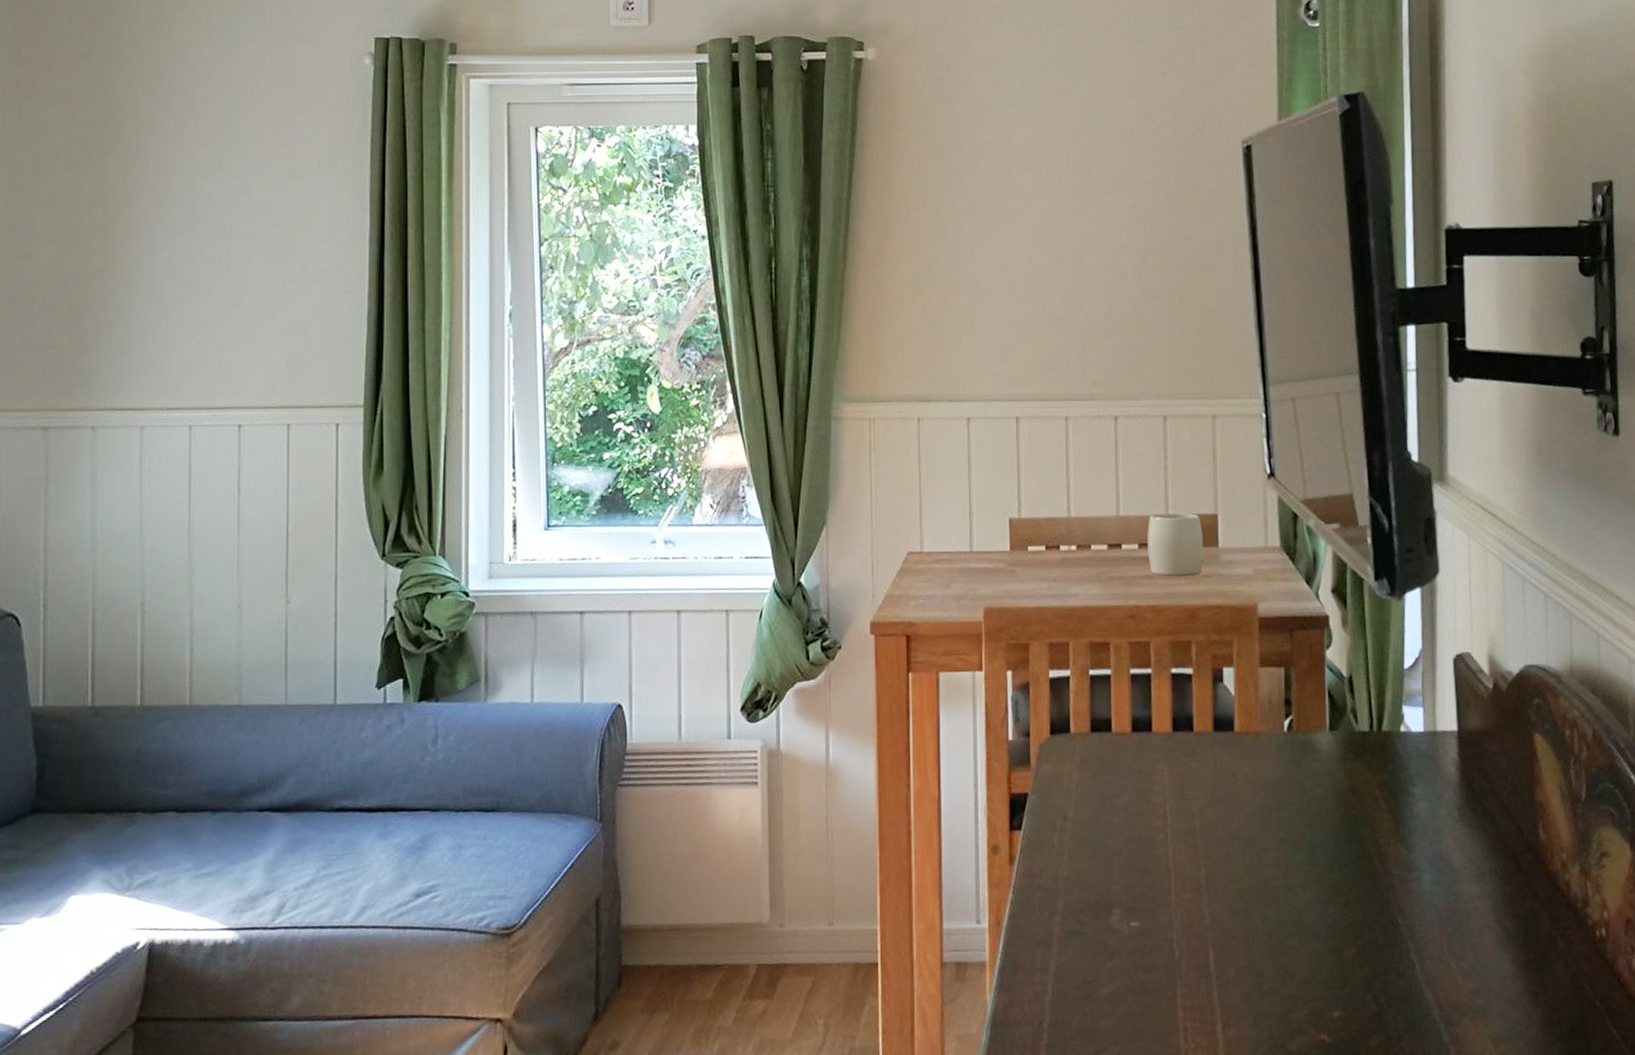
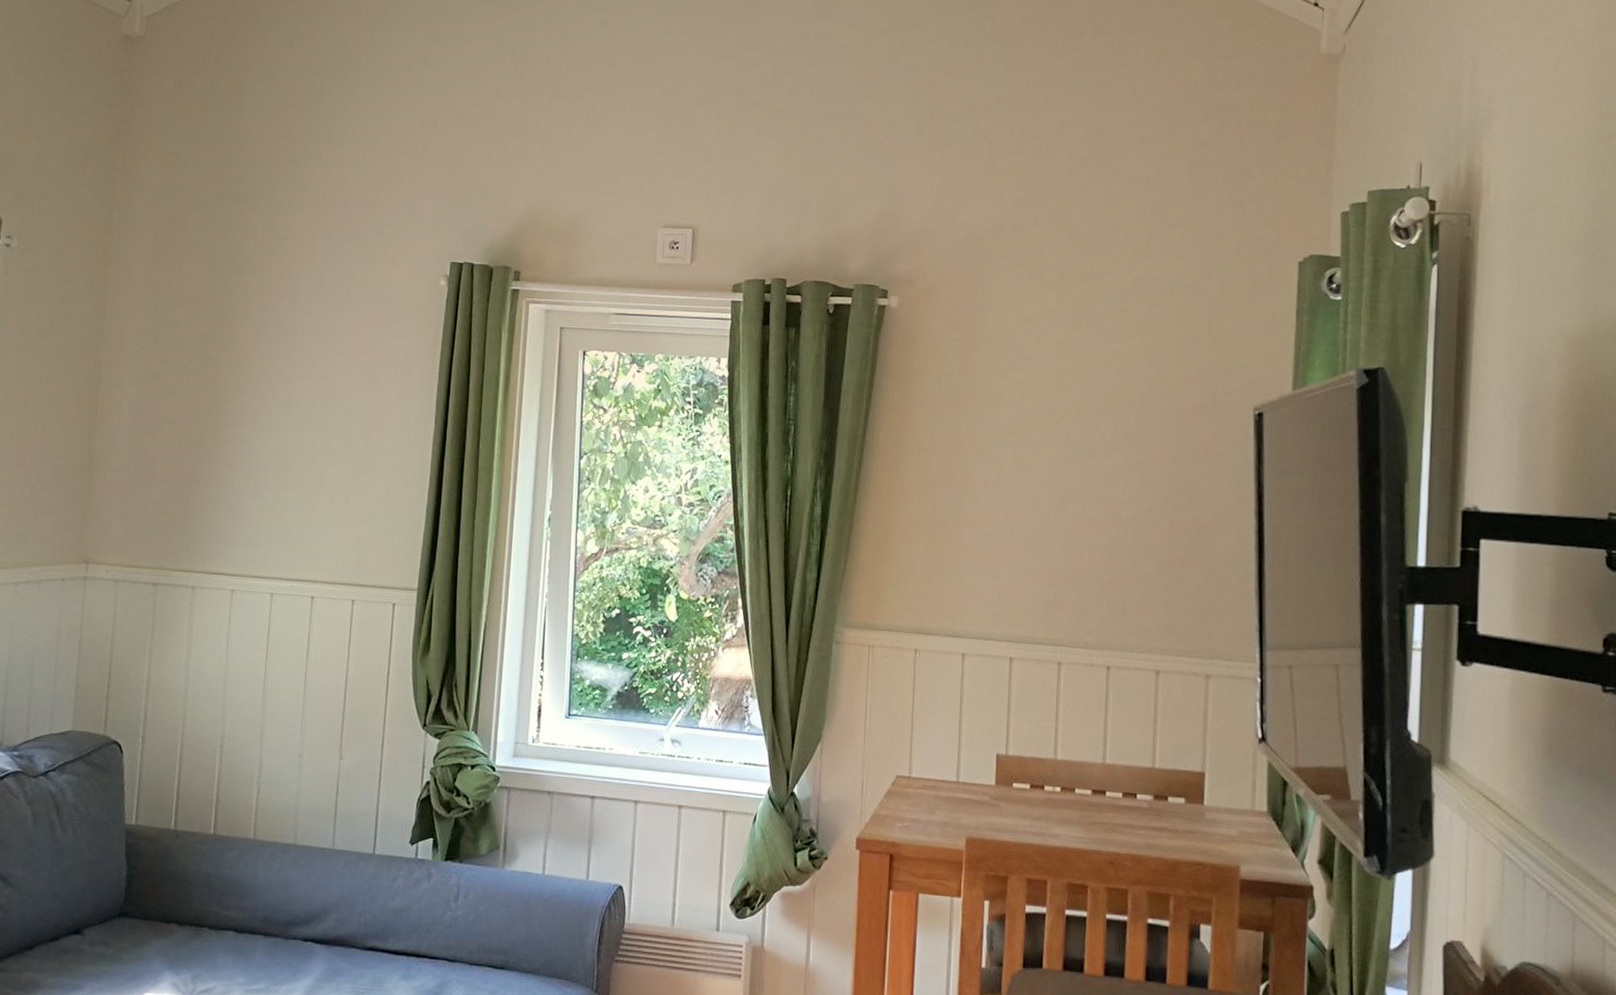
mug: present [1147,513,1203,577] -> none [1132,765,1189,830]

